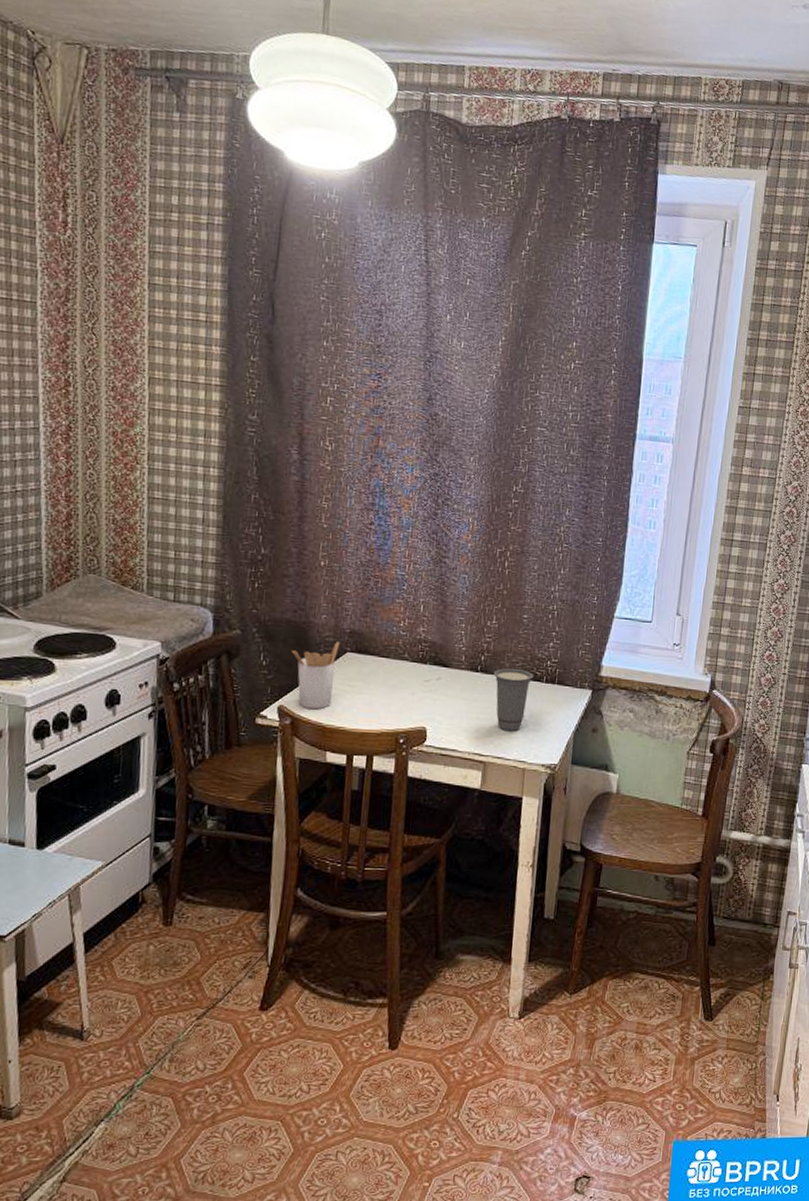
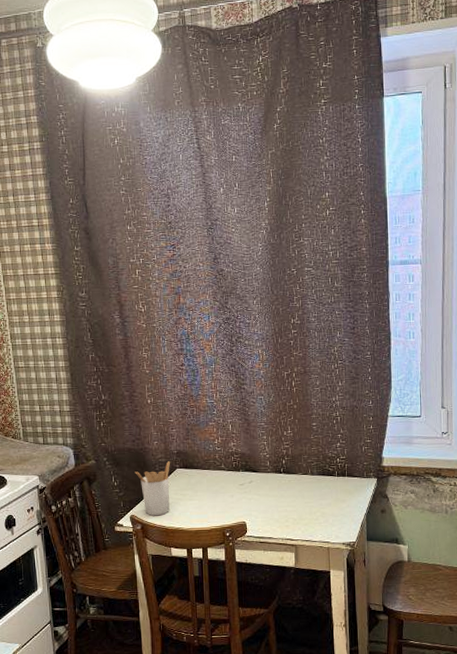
cup: present [493,668,534,731] -> none [294,467,327,518]

